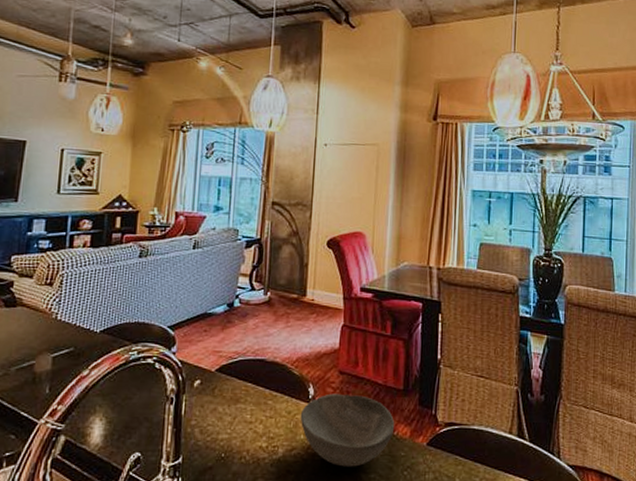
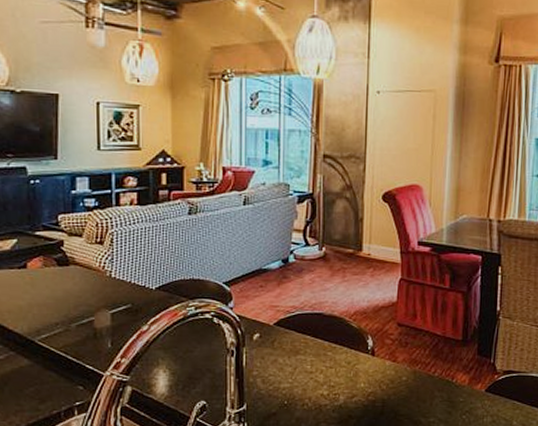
bowl: present [300,393,395,467] -> none [359,344,454,412]

